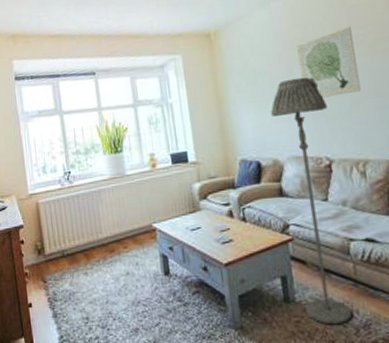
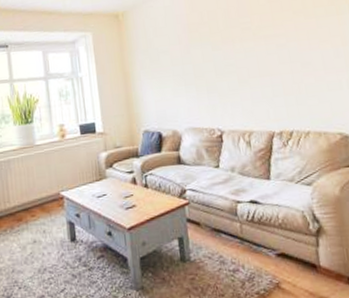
floor lamp: present [271,77,353,325] -> none [171,57,239,280]
wall art: present [297,26,361,98] -> none [194,15,247,76]

